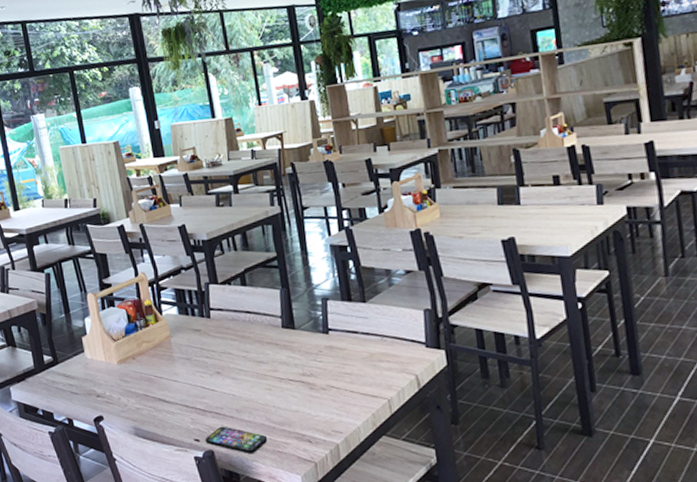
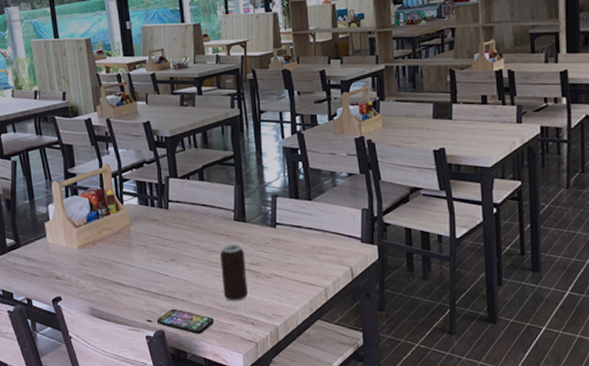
beverage can: none [268,354,302,417] -> present [219,245,248,302]

